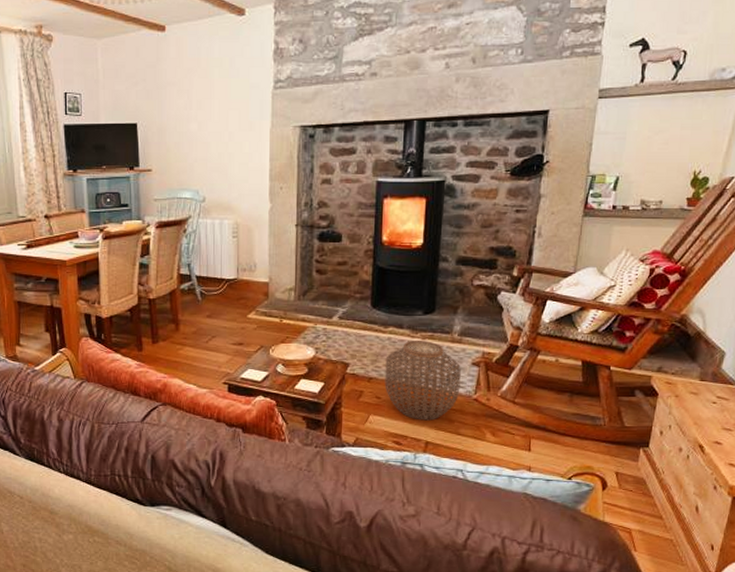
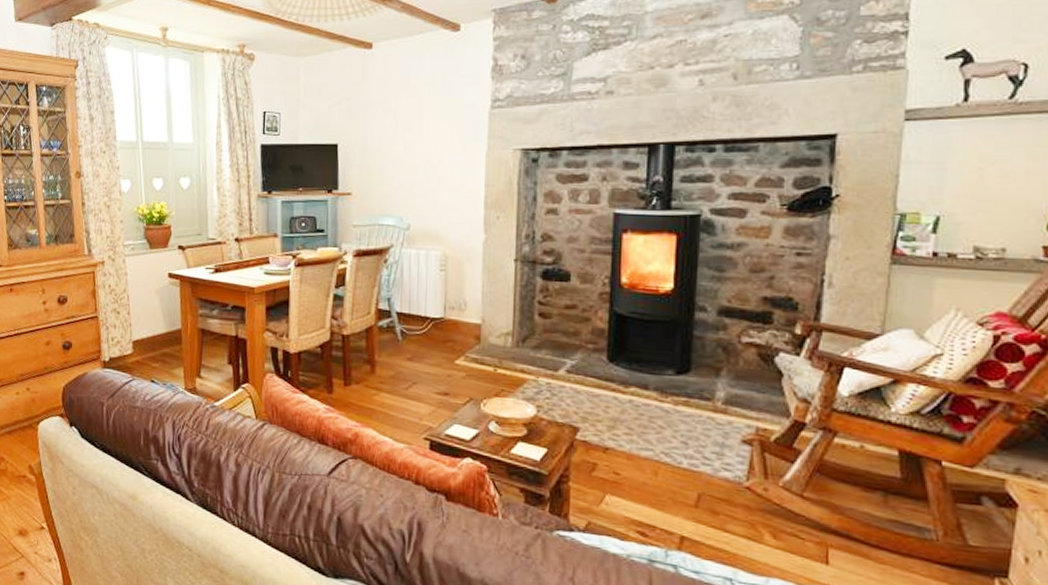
woven basket: present [384,341,461,421] -> none [625,406,727,510]

